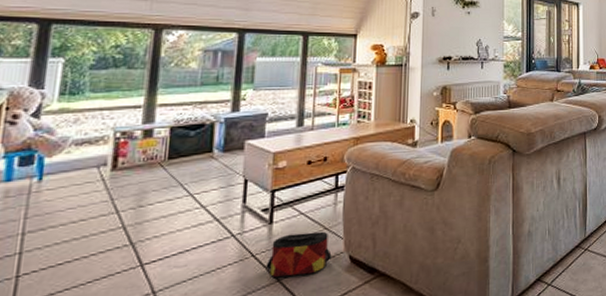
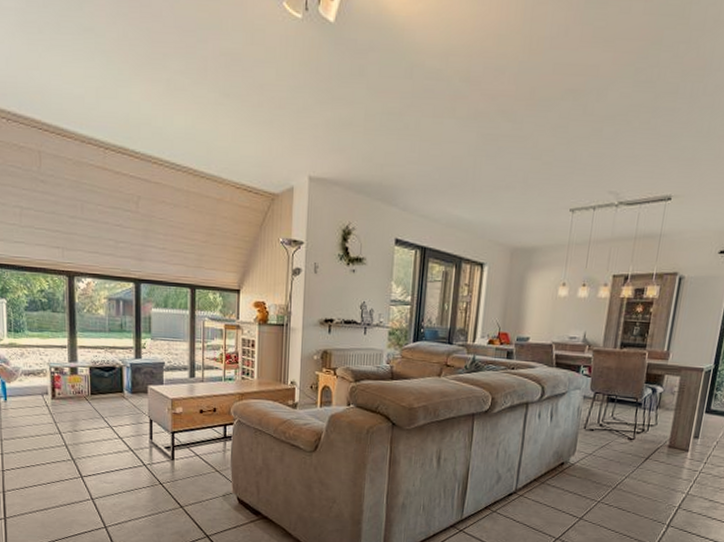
bag: present [265,231,332,279] -> none [171,471,223,508]

